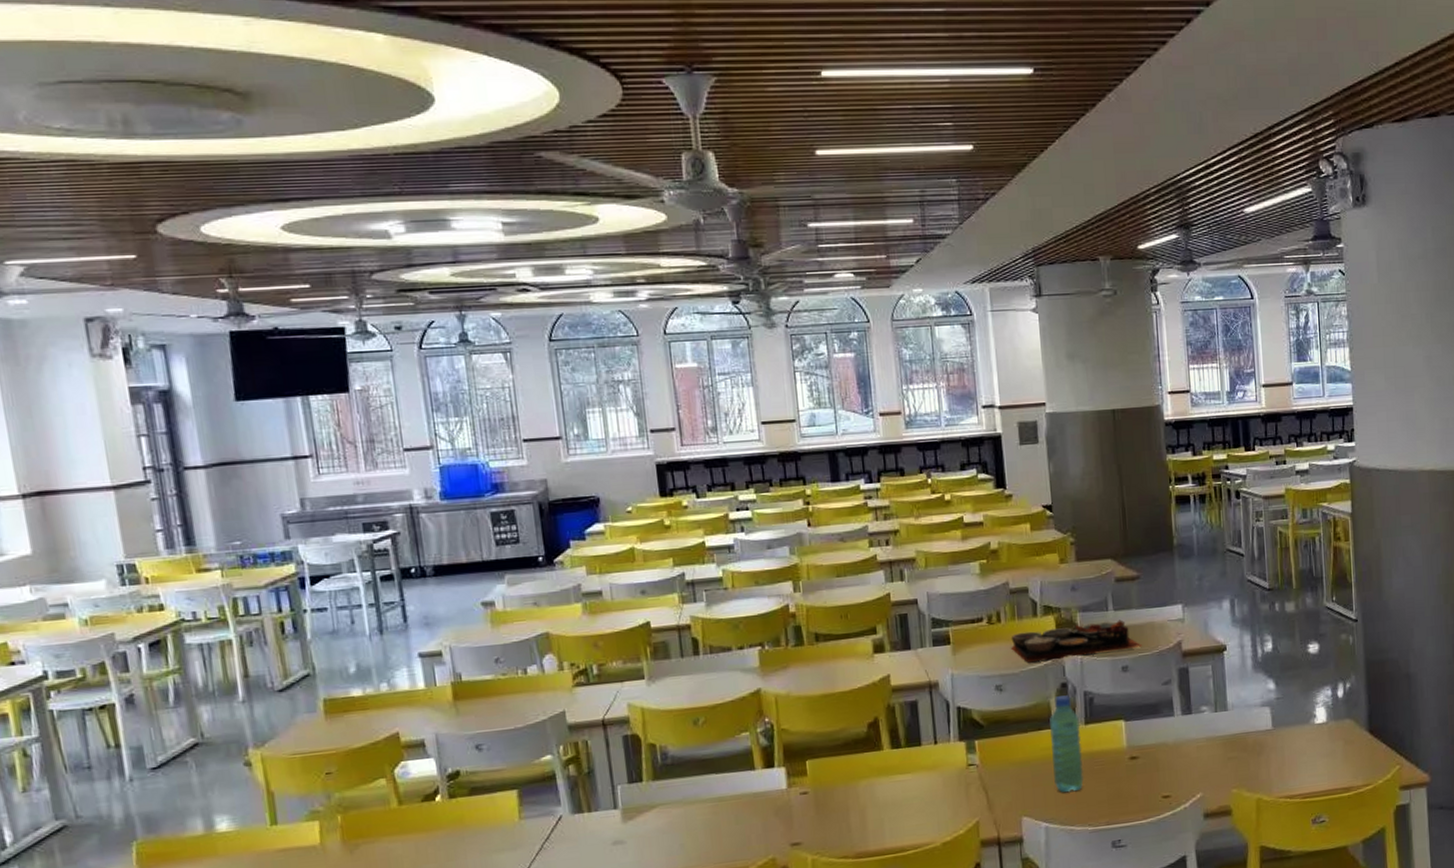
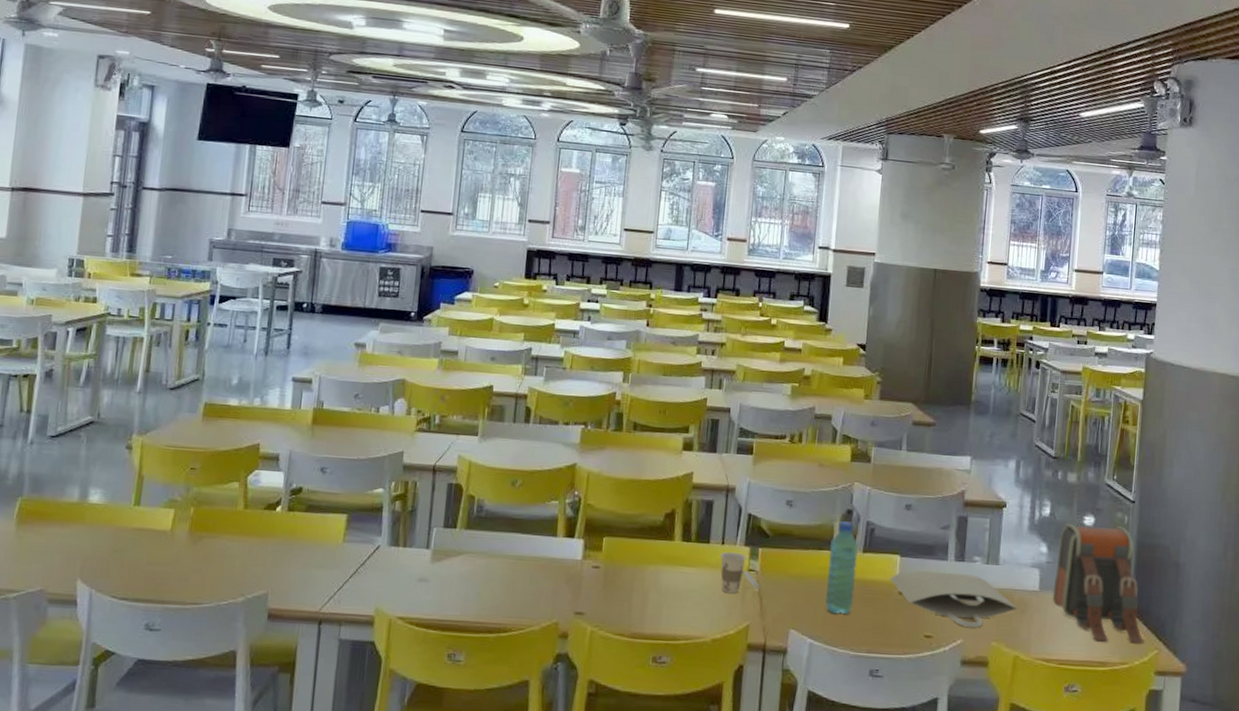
cup: none [934,749,984,793] -> present [719,551,760,594]
food tray: present [1011,619,1143,662] -> none [807,455,929,489]
tote bag: none [1118,726,1253,780] -> present [890,571,1018,628]
backpack: none [1286,648,1385,768] -> present [1052,523,1144,643]

